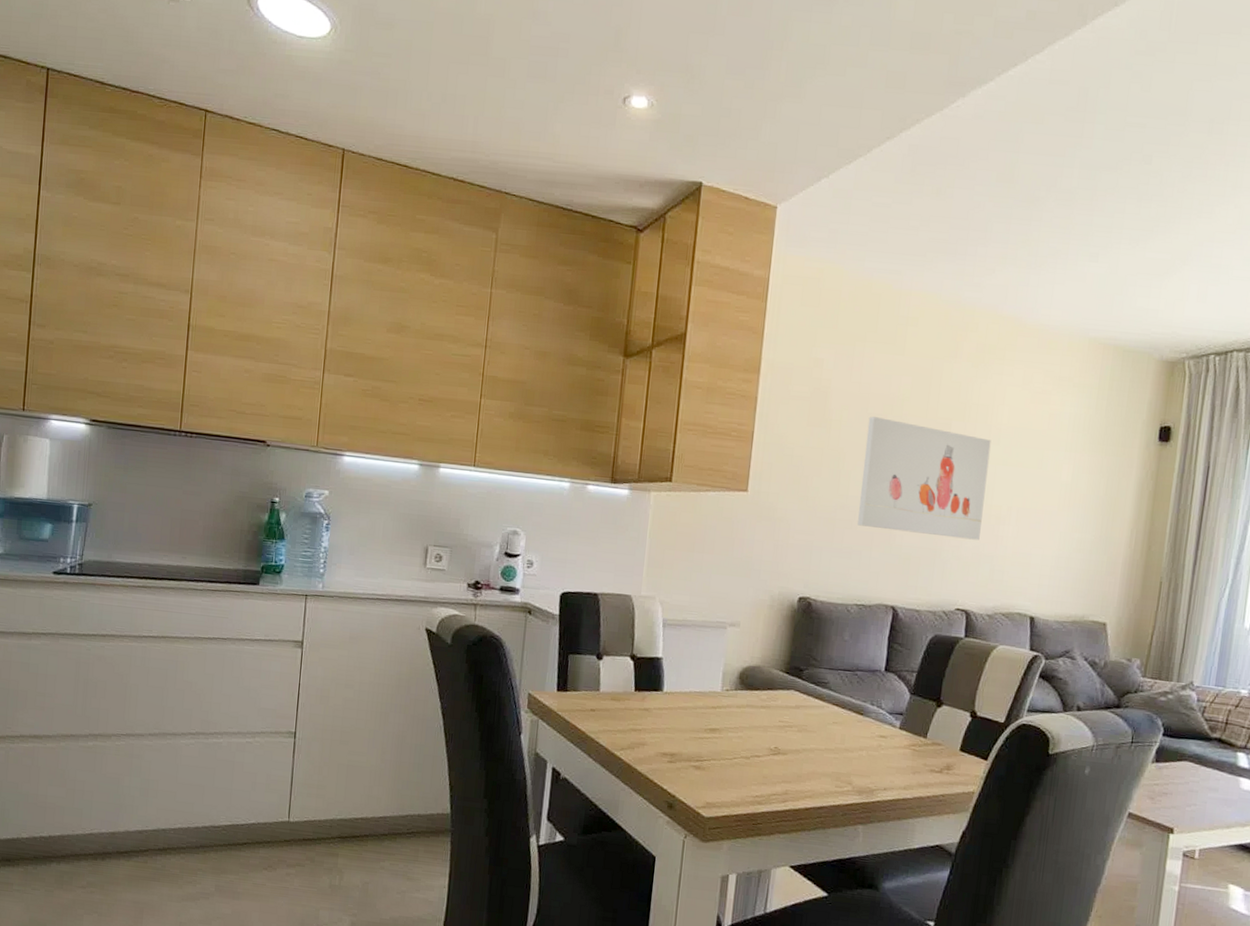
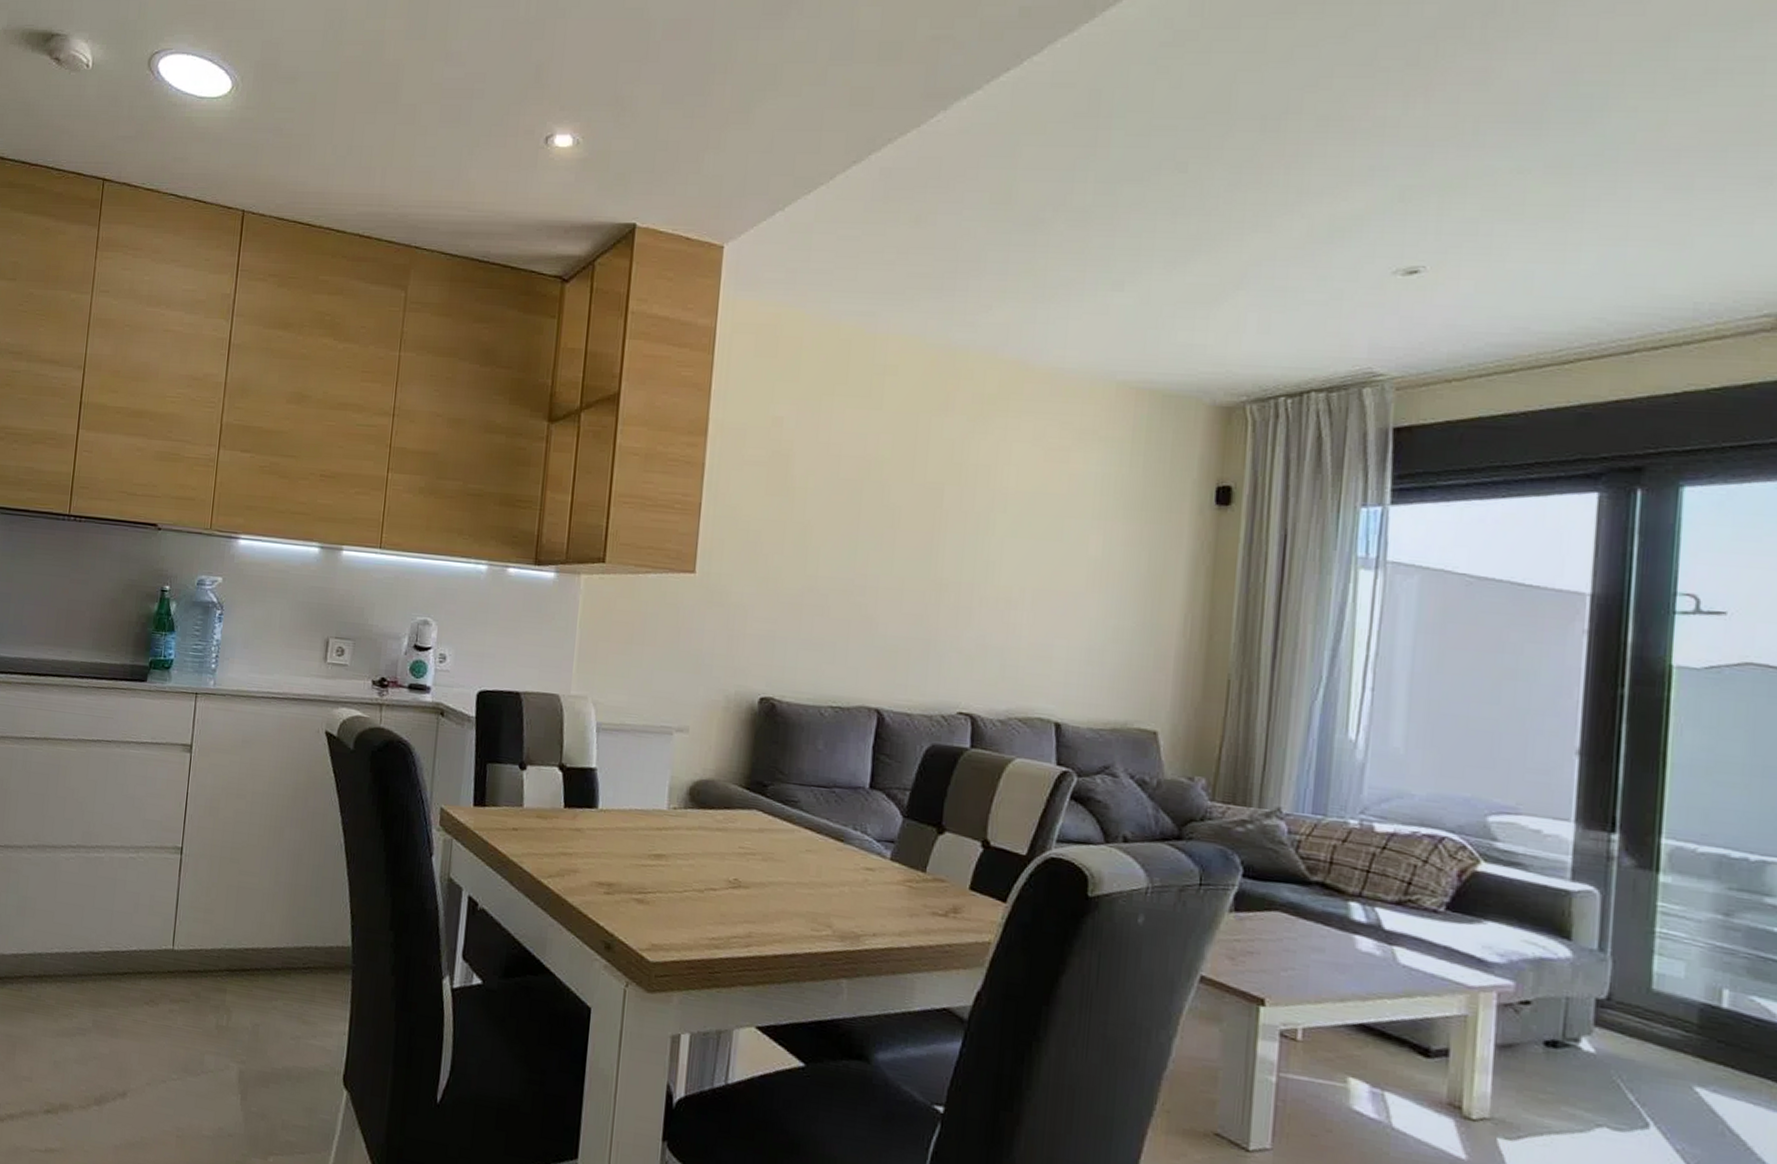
wall art: present [857,416,991,540] -> none [830,482,996,629]

